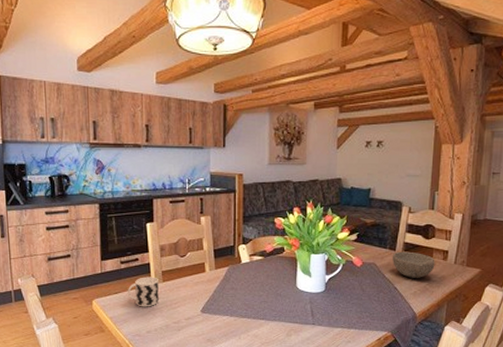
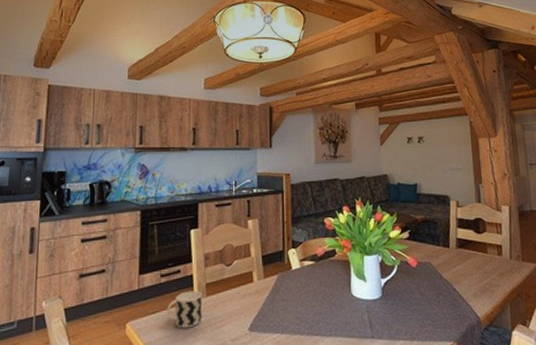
bowl: present [392,251,435,278] -> none [446,248,491,277]

